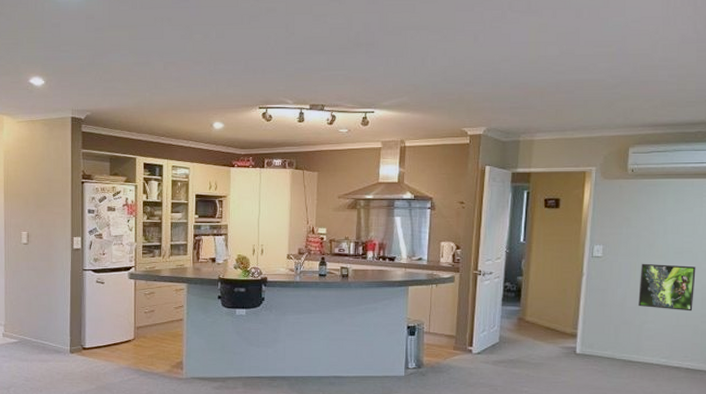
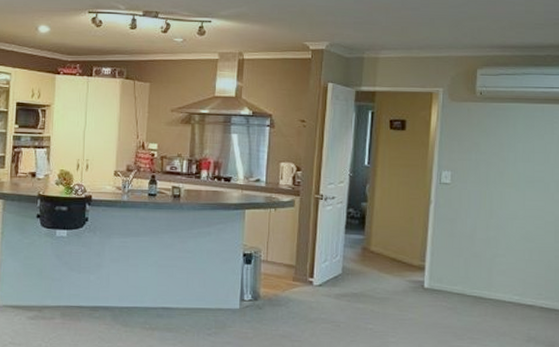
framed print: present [638,263,696,311] -> none [489,192,548,245]

